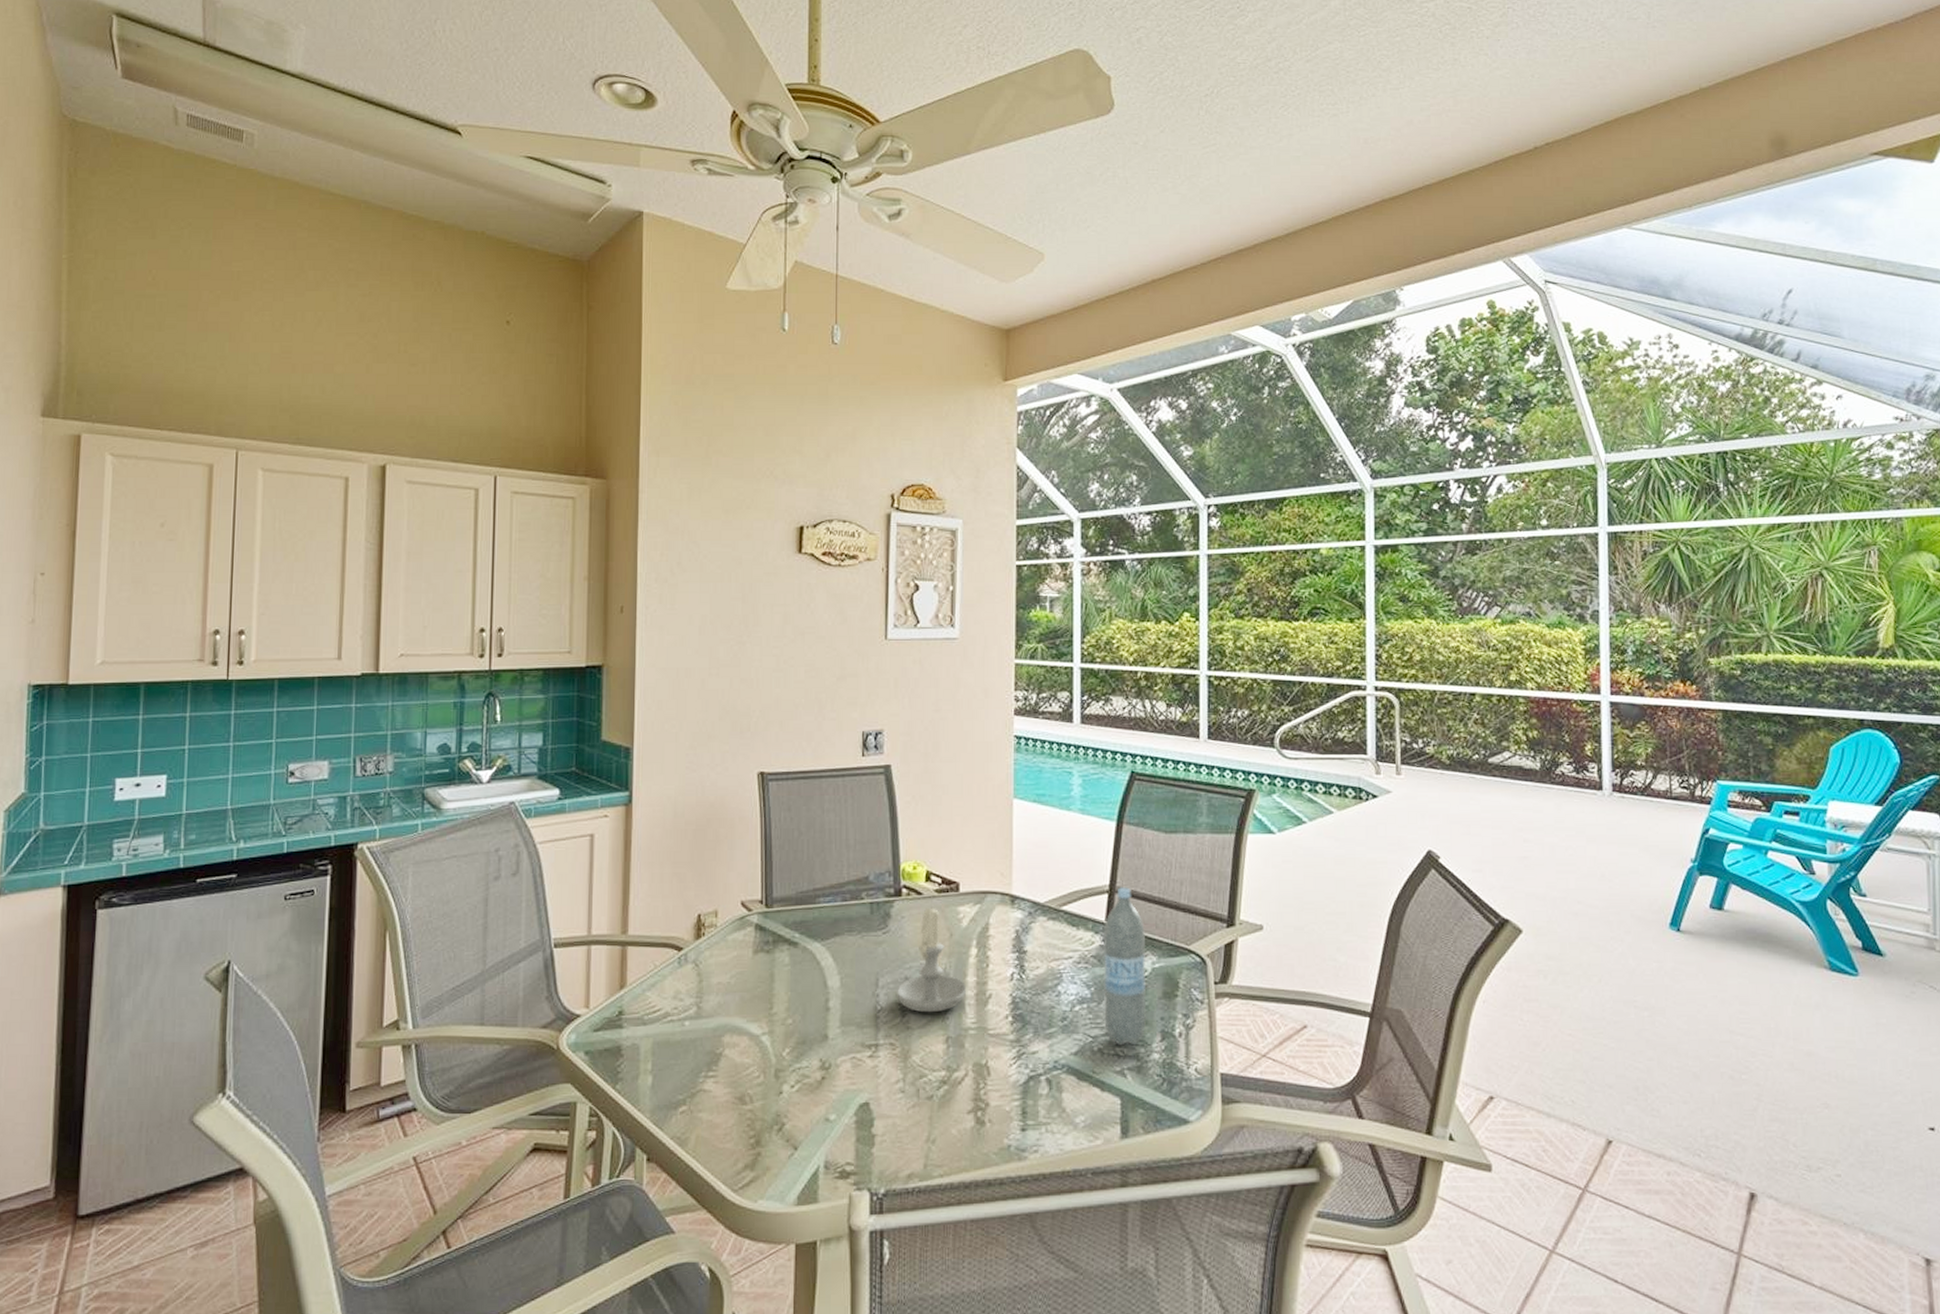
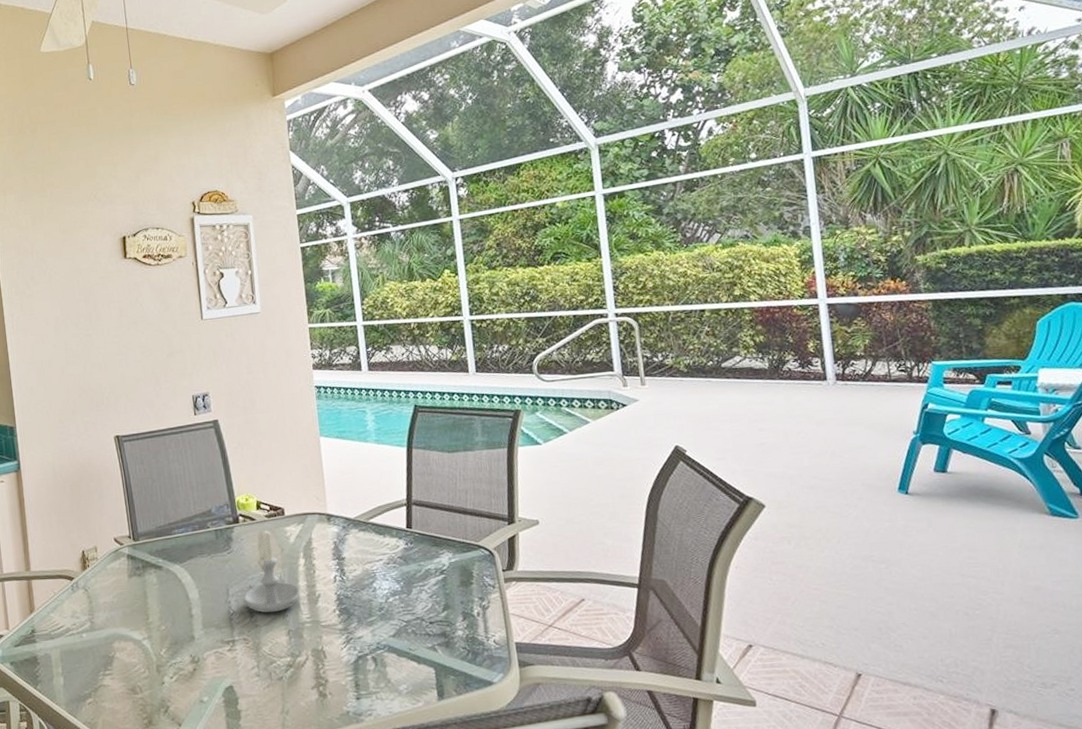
water bottle: present [1104,887,1147,1046] -> none [406,499,449,627]

